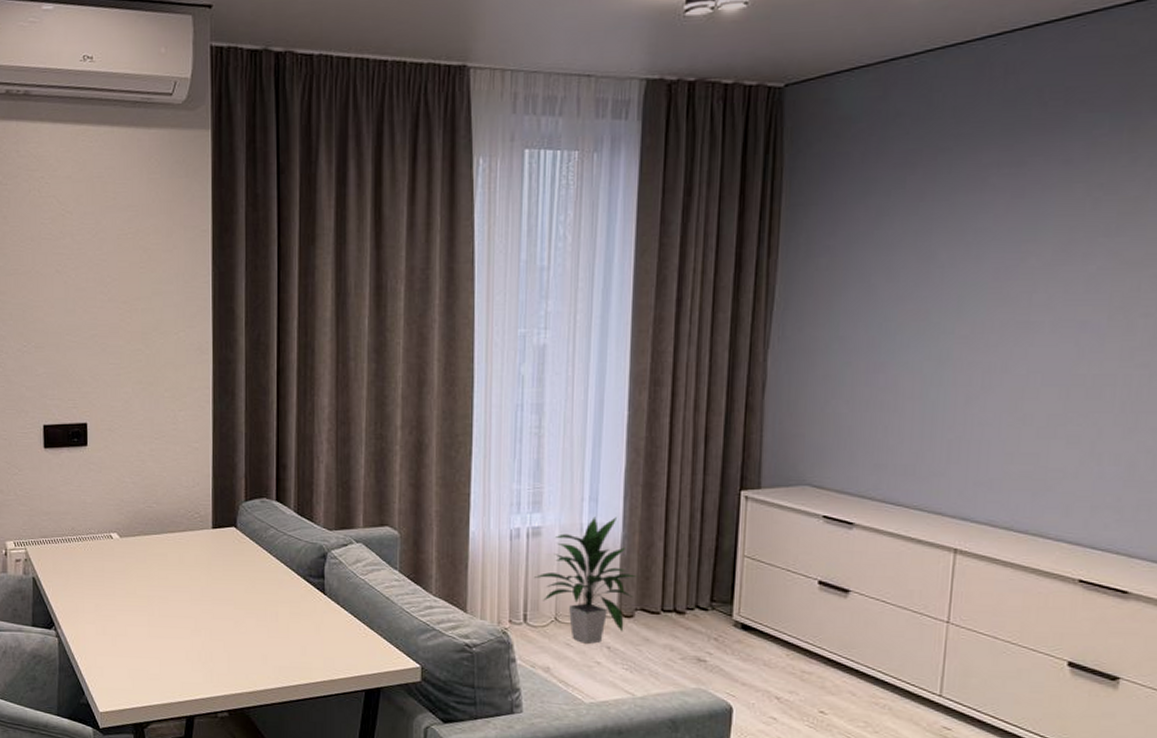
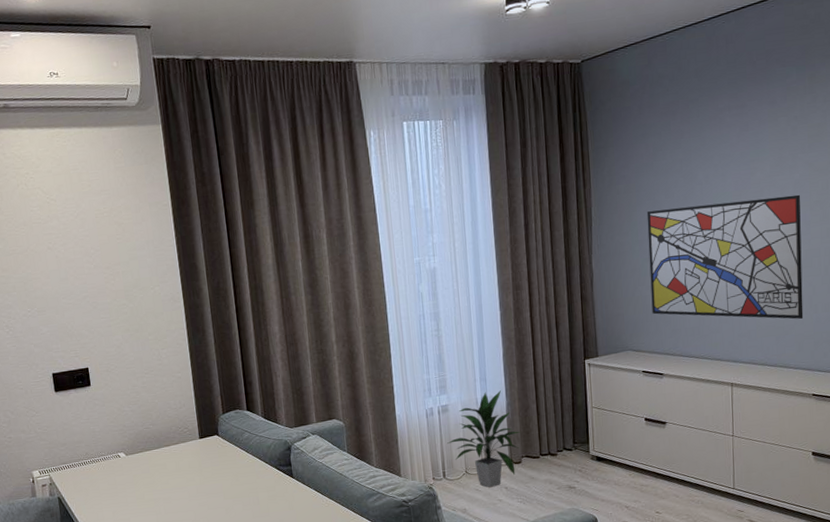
wall art: none [847,294,1095,471] -> present [646,194,804,319]

